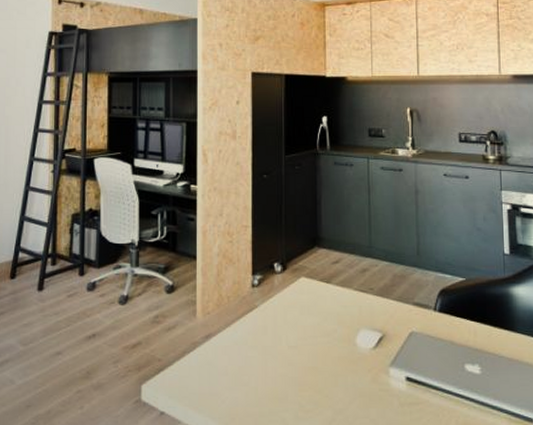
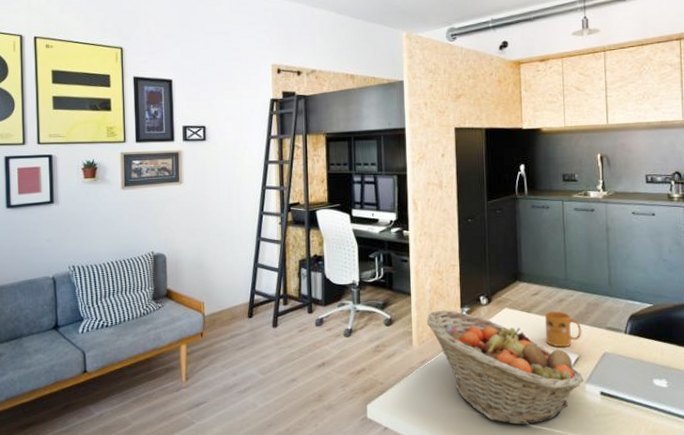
fruit basket: none [214,277,388,413] -> present [427,310,584,425]
mug: none [345,281,387,325] -> present [544,310,582,348]

